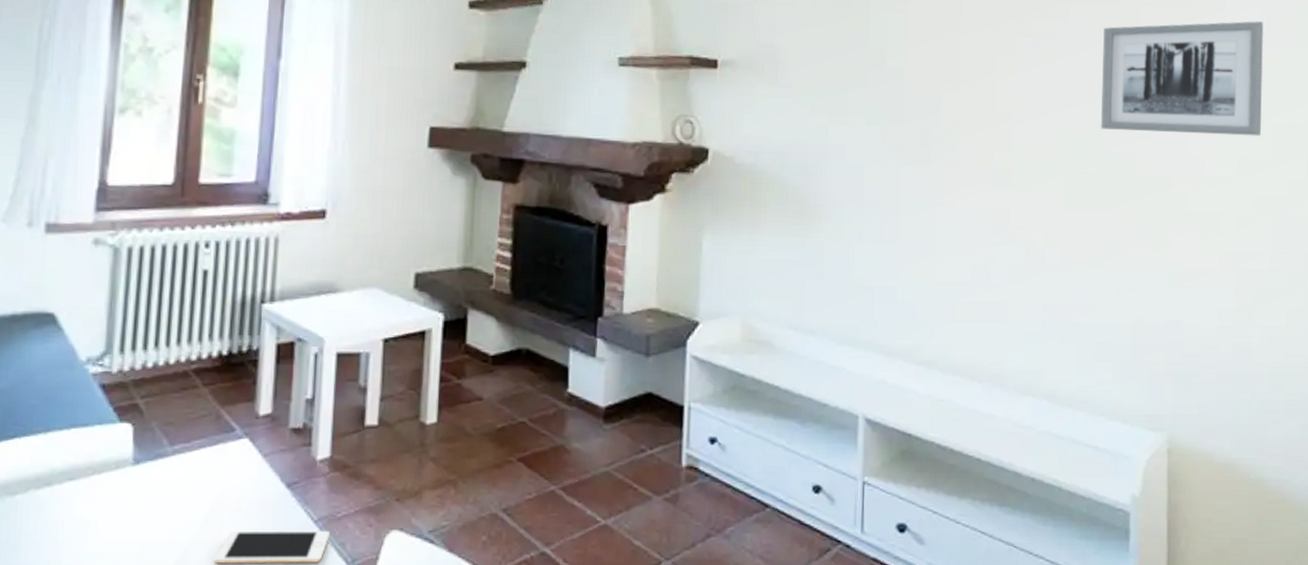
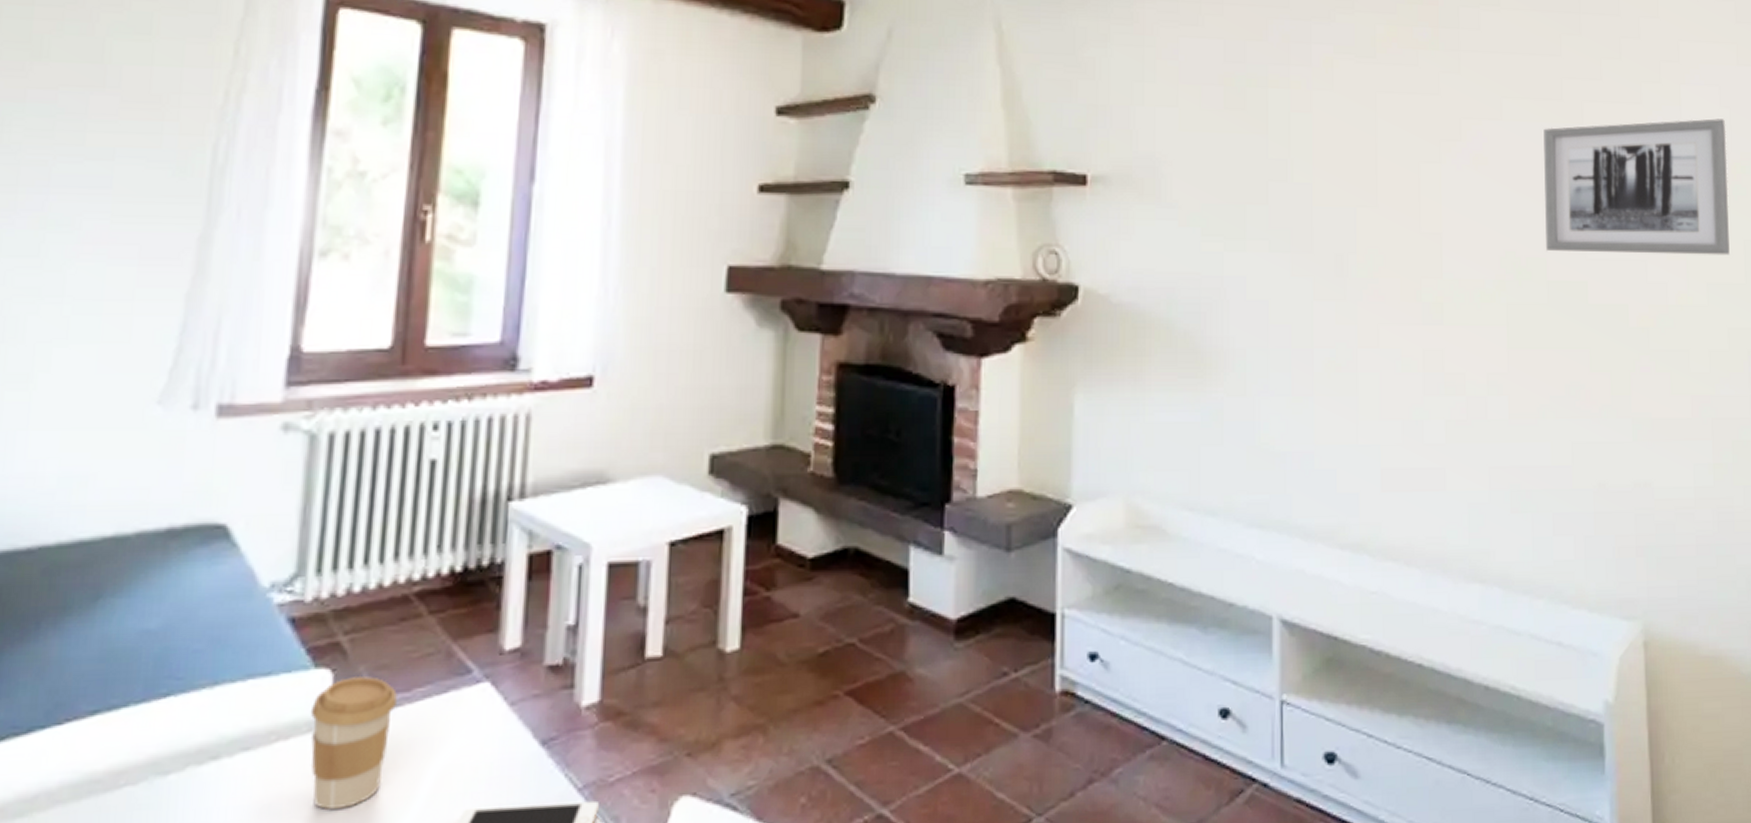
coffee cup: none [116,429,180,526] -> present [310,675,397,809]

